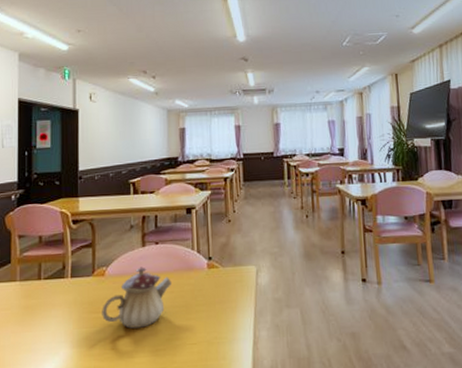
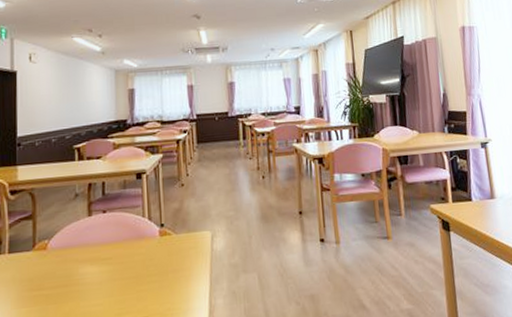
teapot: present [102,267,171,329] -> none [43,237,121,305]

